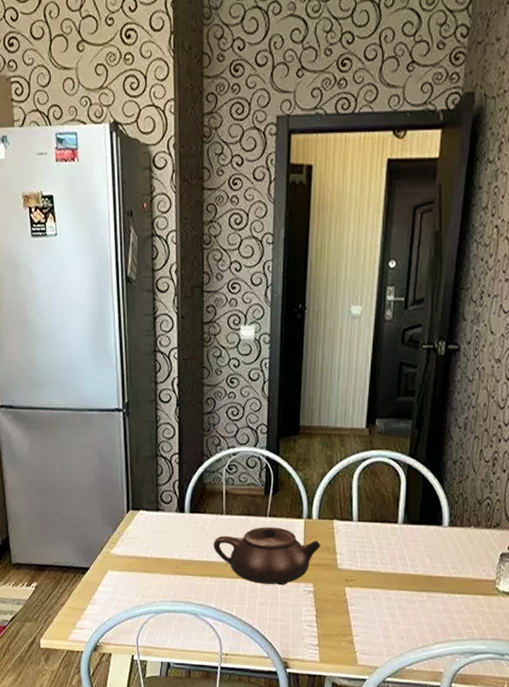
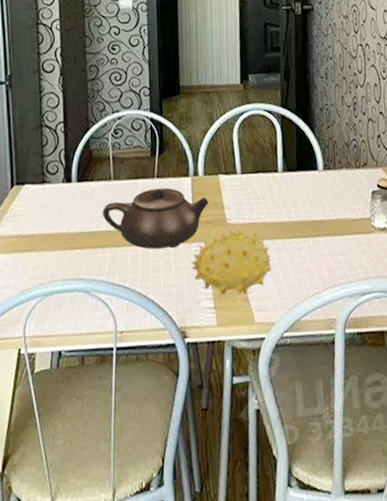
fruit: none [298,576,380,637] -> present [191,231,271,295]

